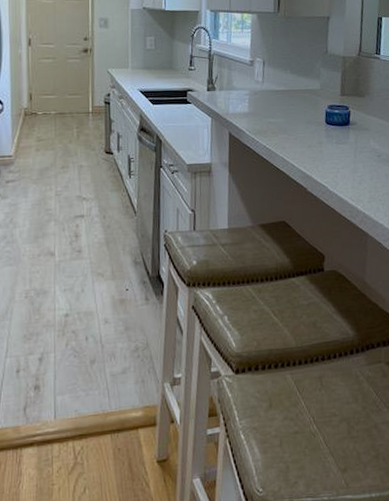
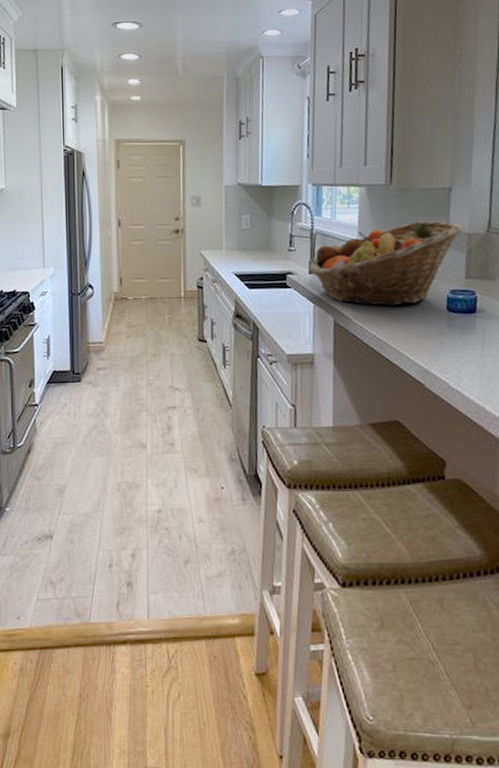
fruit basket: none [208,45,339,120] -> present [310,221,463,307]

